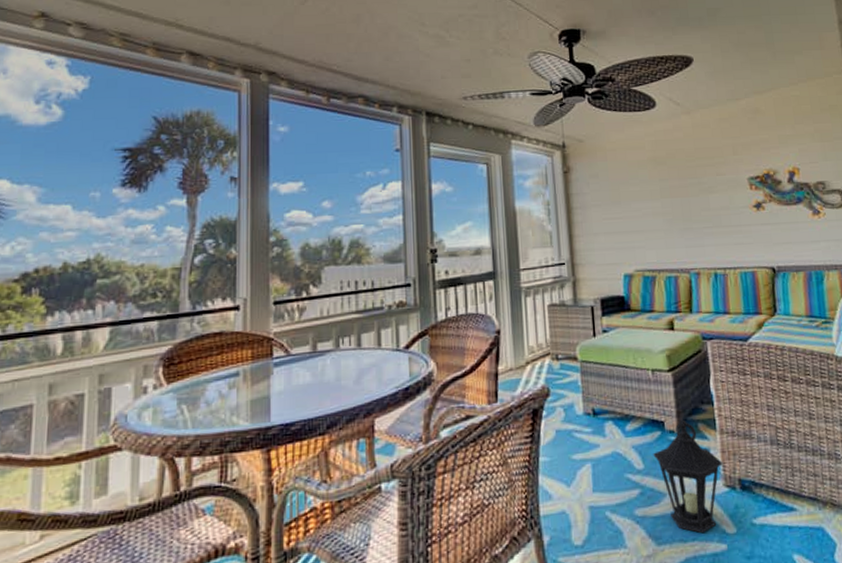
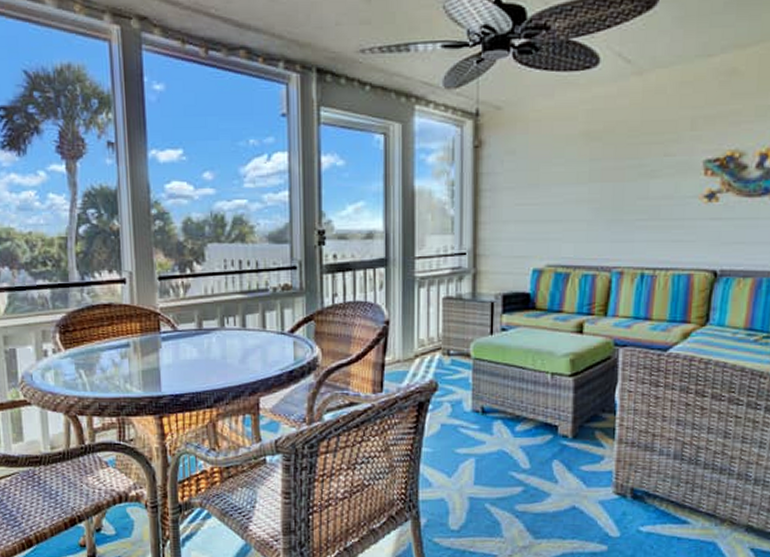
lantern: present [653,419,723,534] -> none [541,426,616,534]

